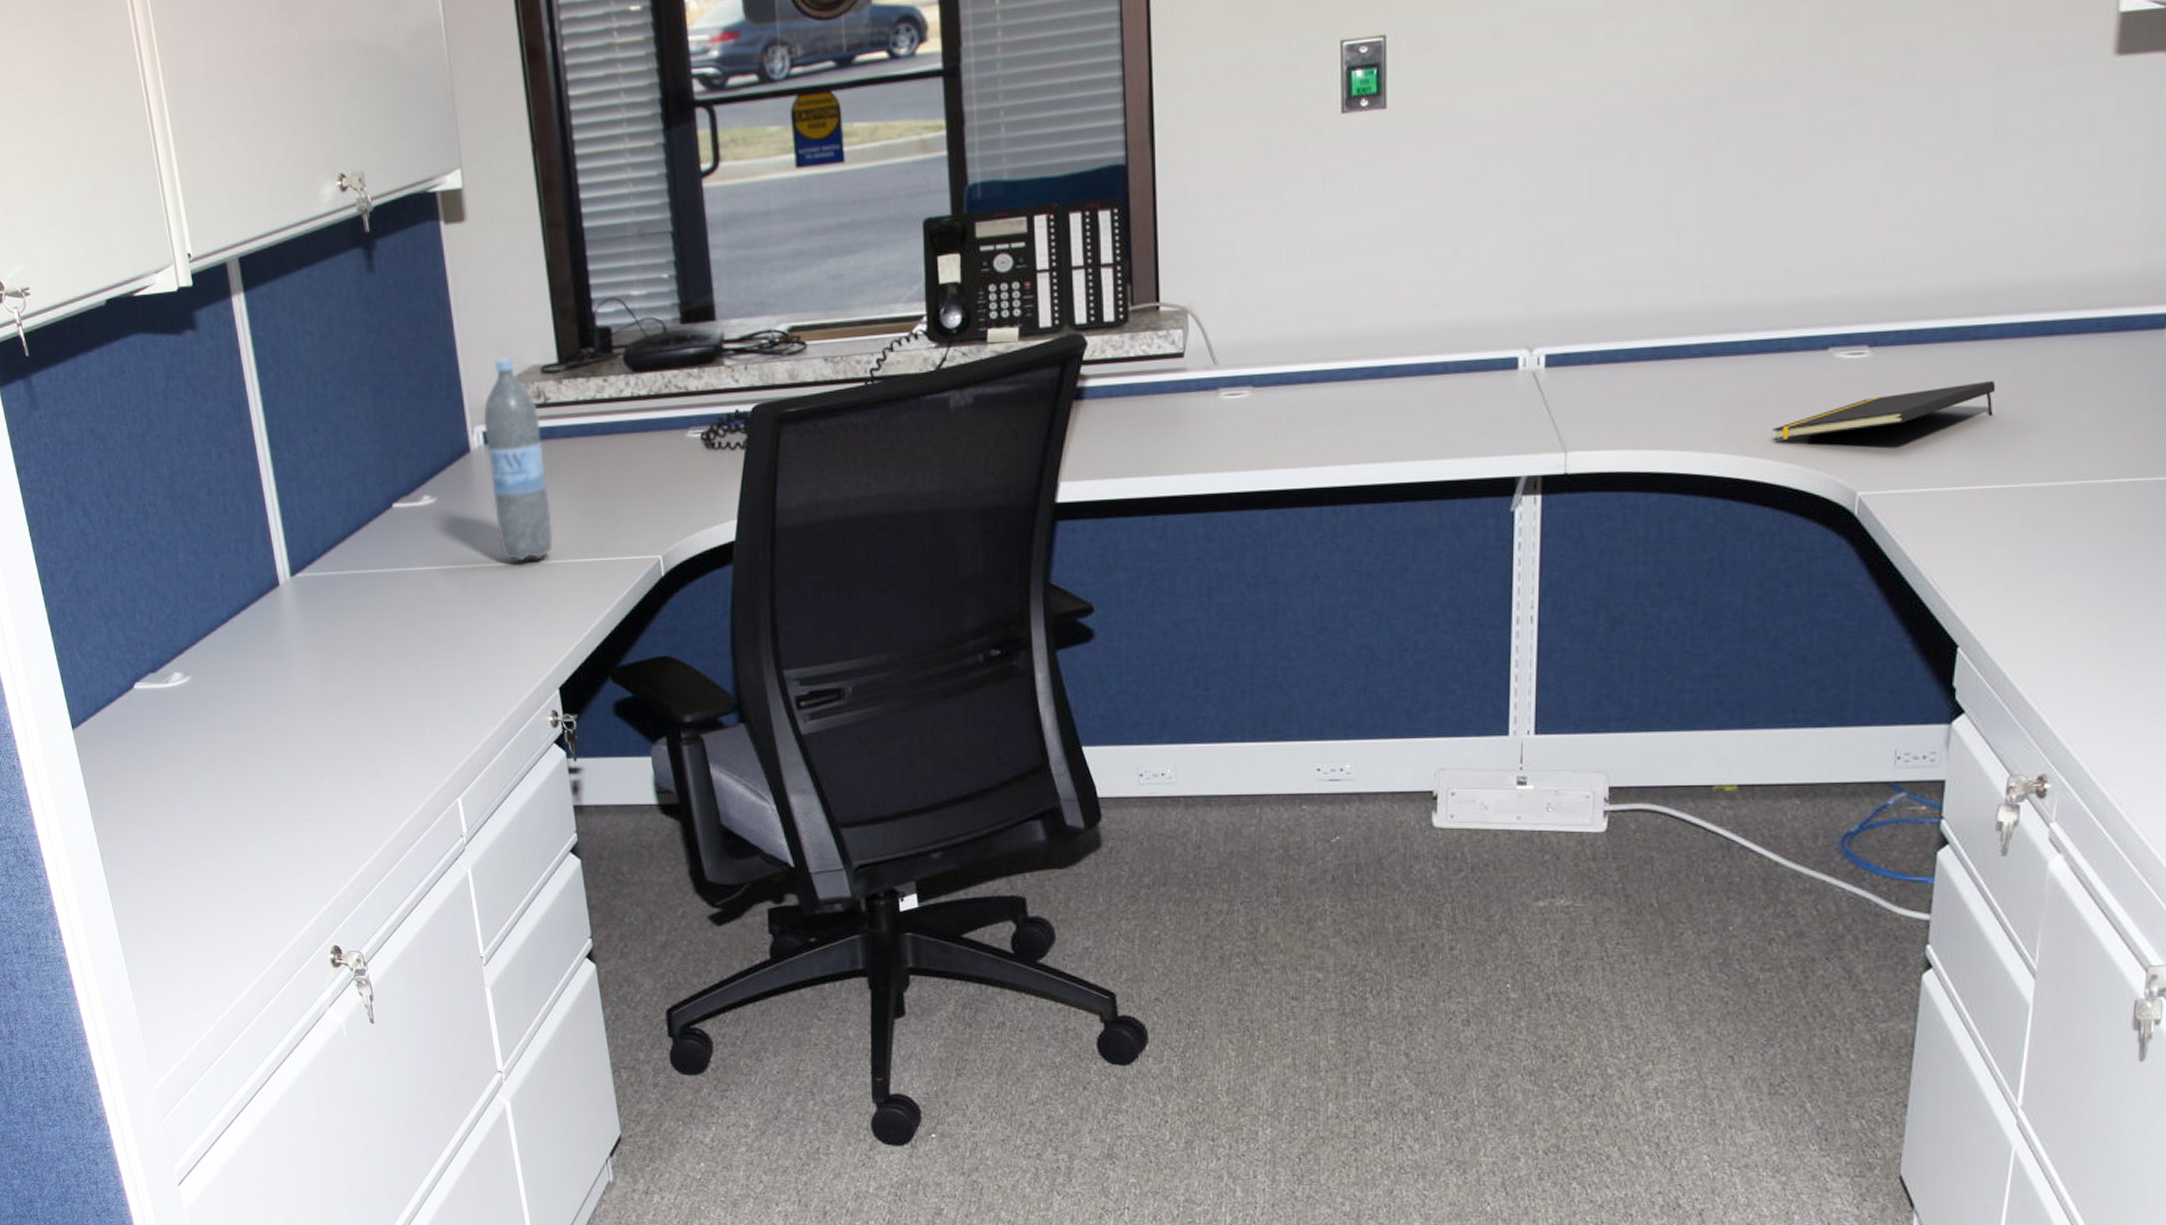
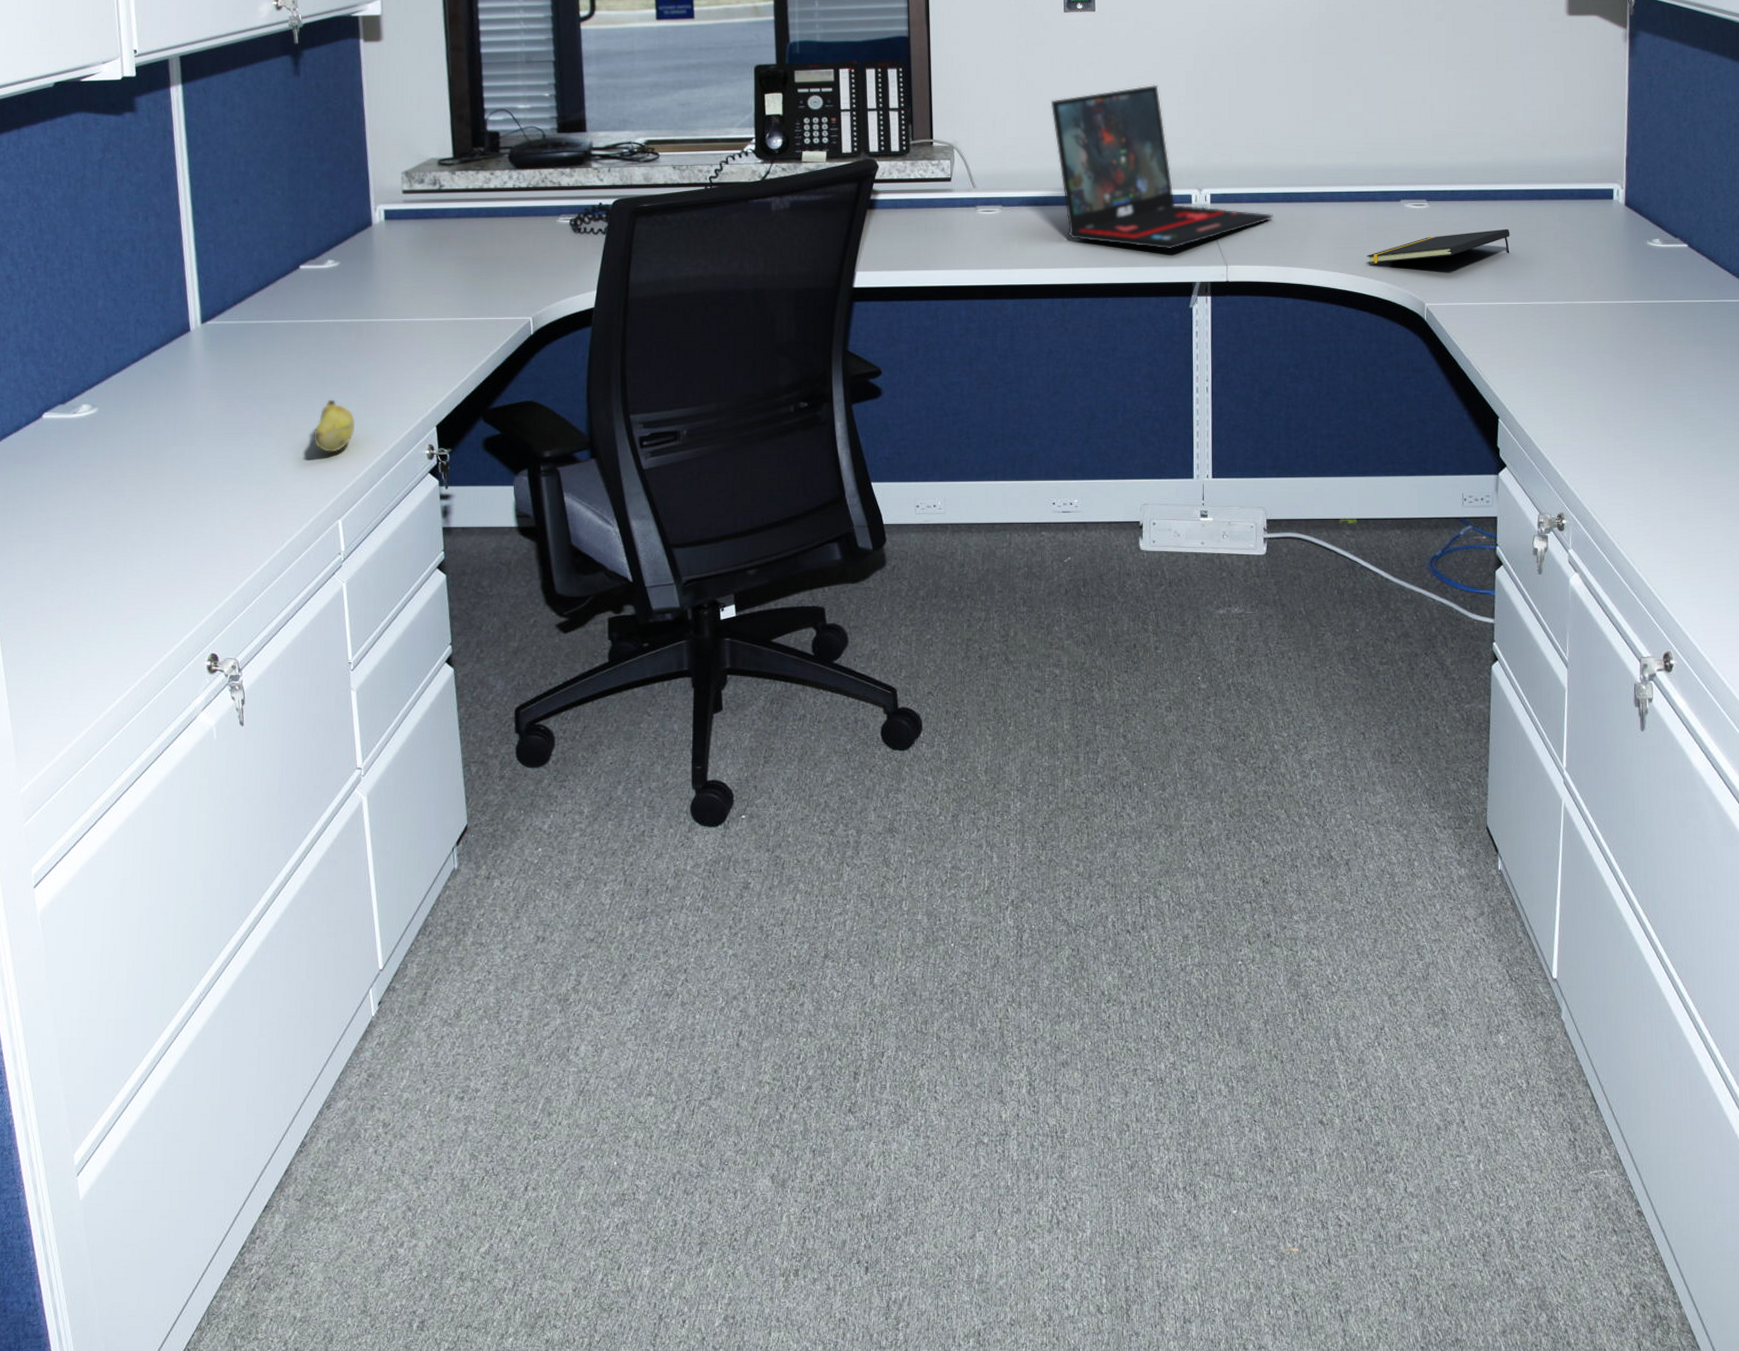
banana: none [422,660,468,722] -> present [313,399,356,453]
water bottle: present [483,358,553,560] -> none [385,151,439,317]
laptop: none [1321,206,1636,435] -> present [1050,84,1273,250]

